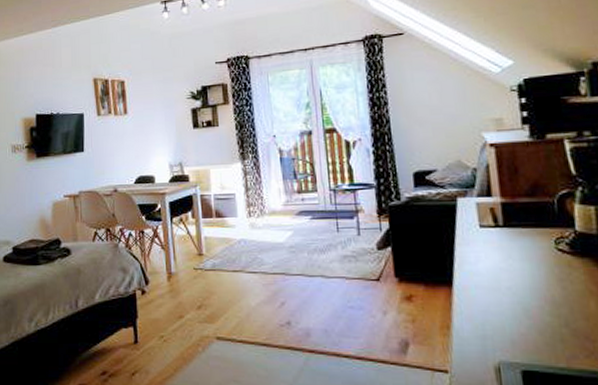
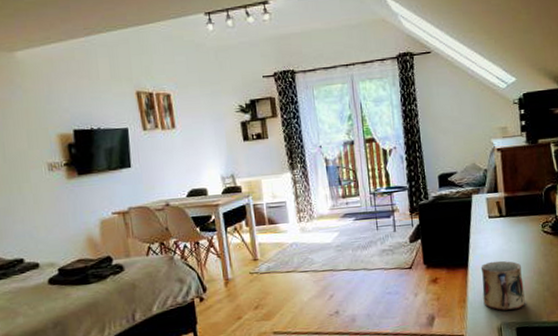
mug: none [469,281,534,347] -> present [480,260,525,311]

